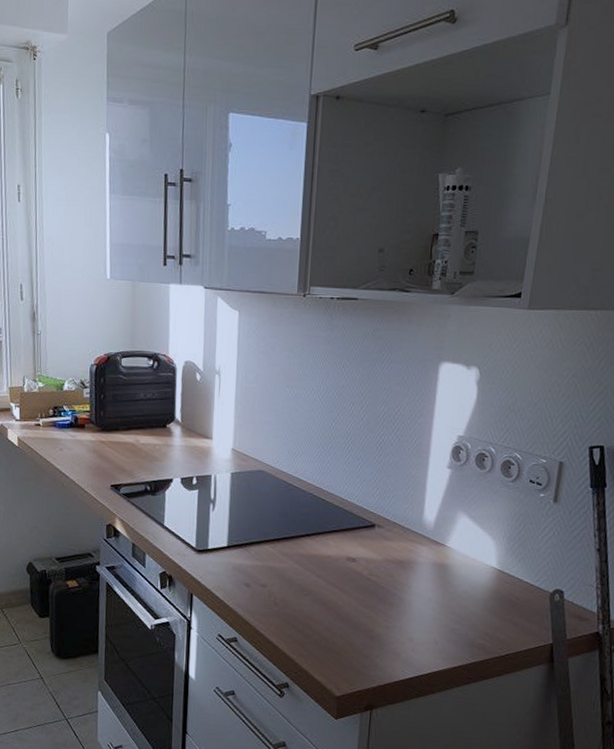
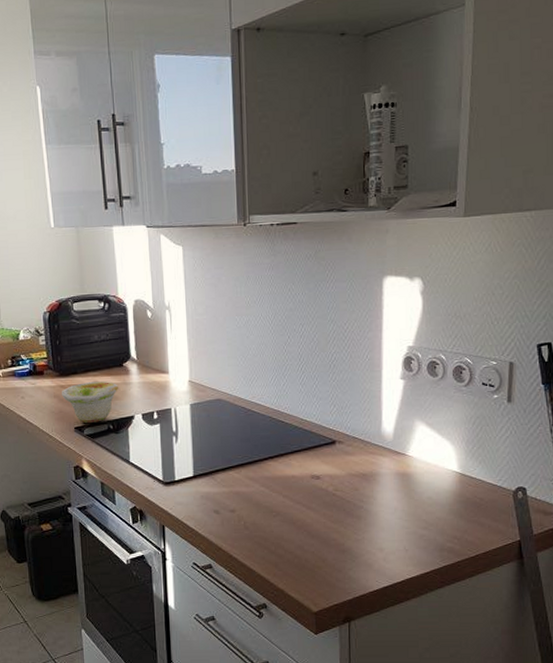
bowl: none [100,439,160,483] -> present [61,381,118,424]

